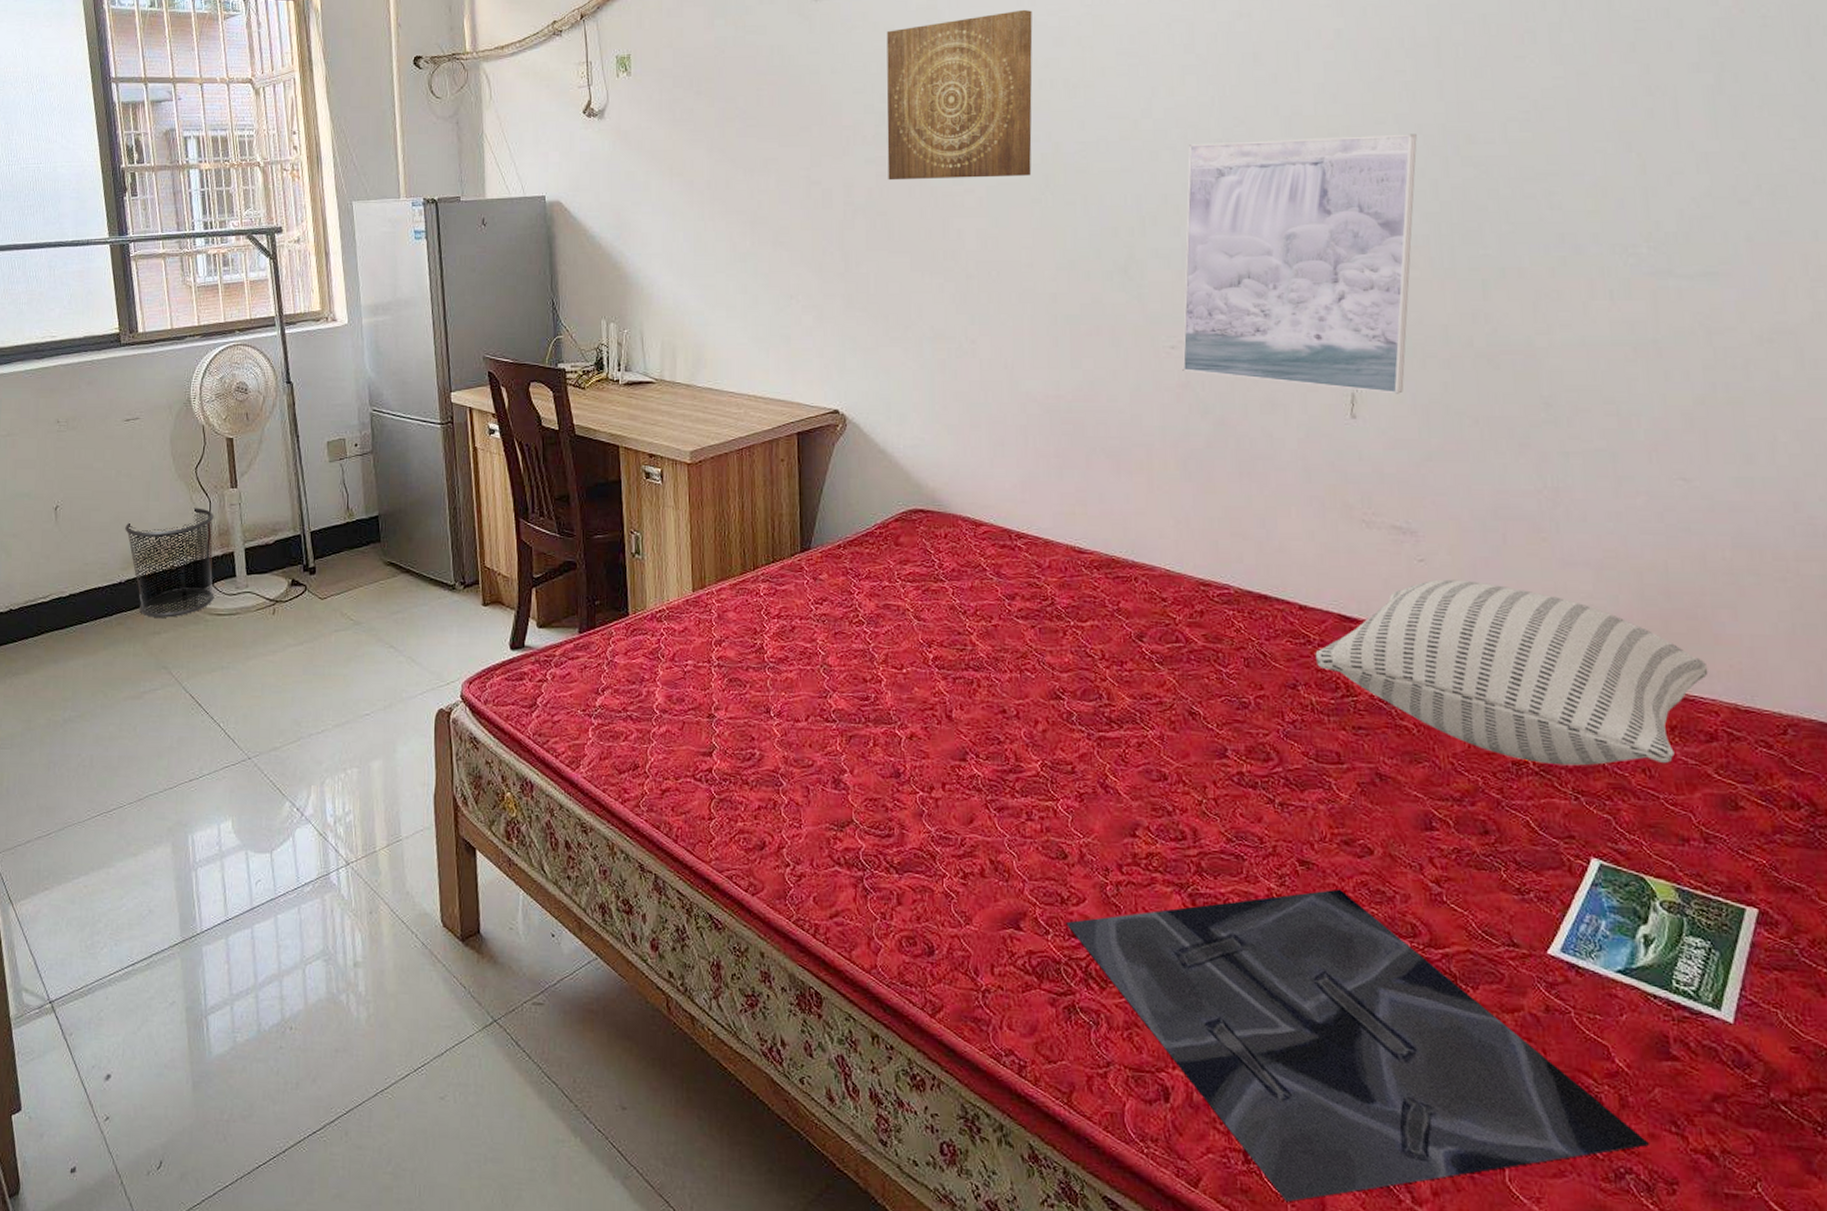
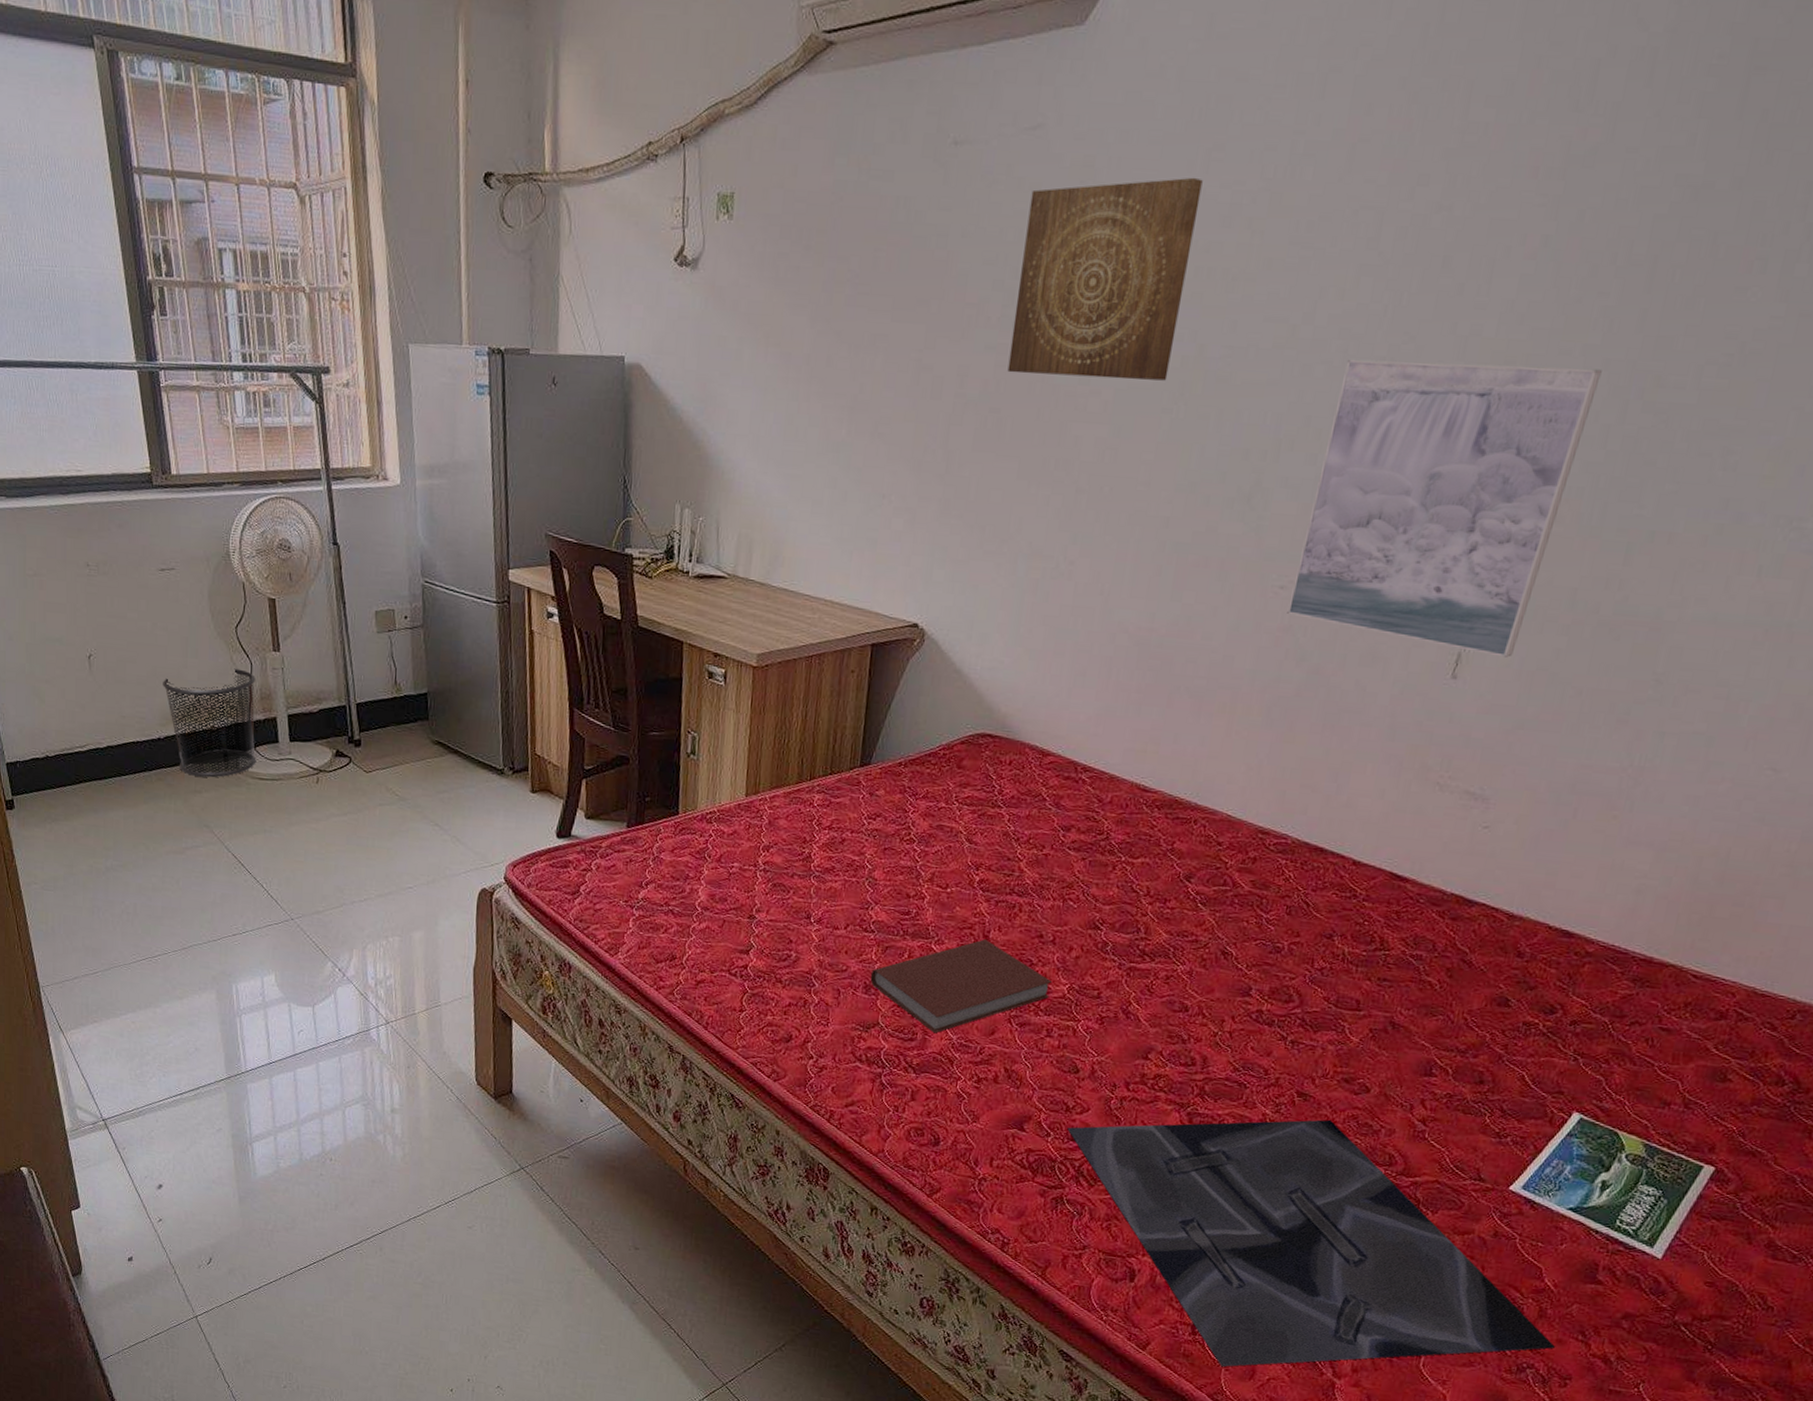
book: none [838,720,1024,827] -> present [870,939,1053,1034]
pillow: present [1315,579,1708,766] -> none [1357,847,1739,1035]

